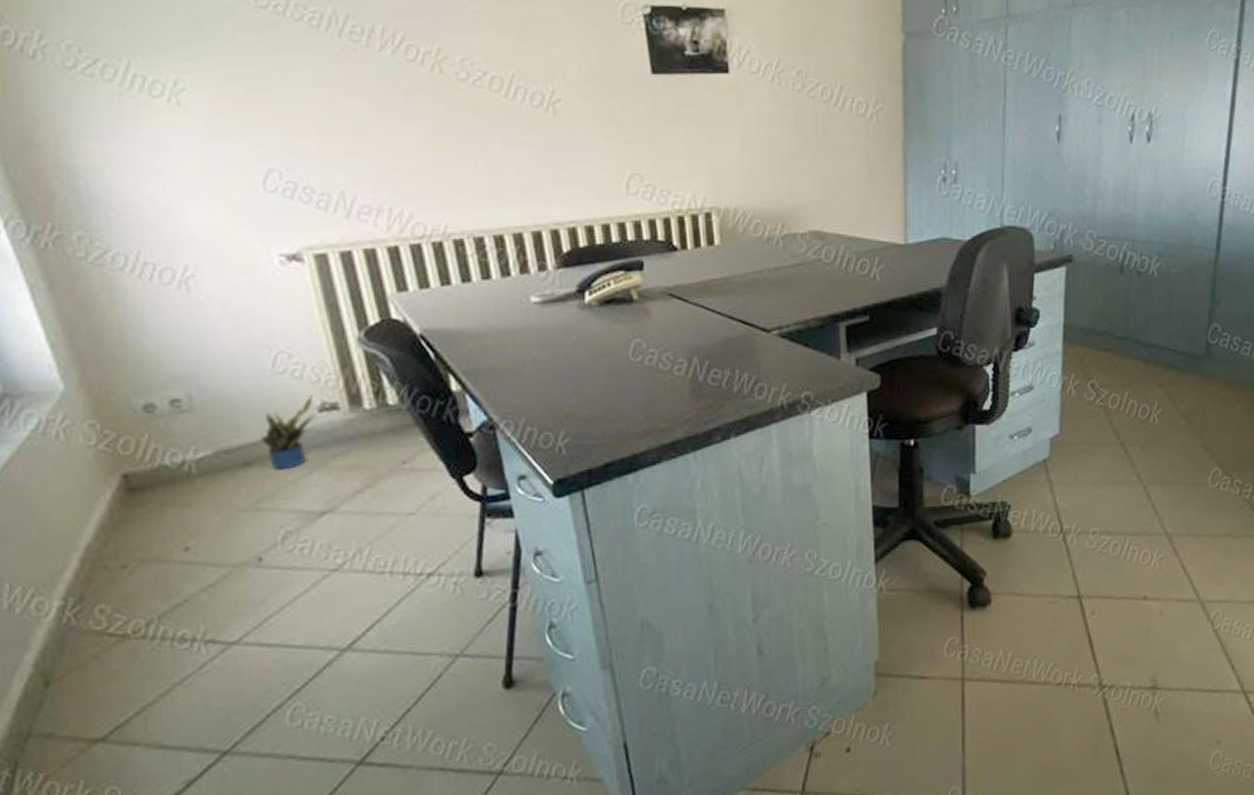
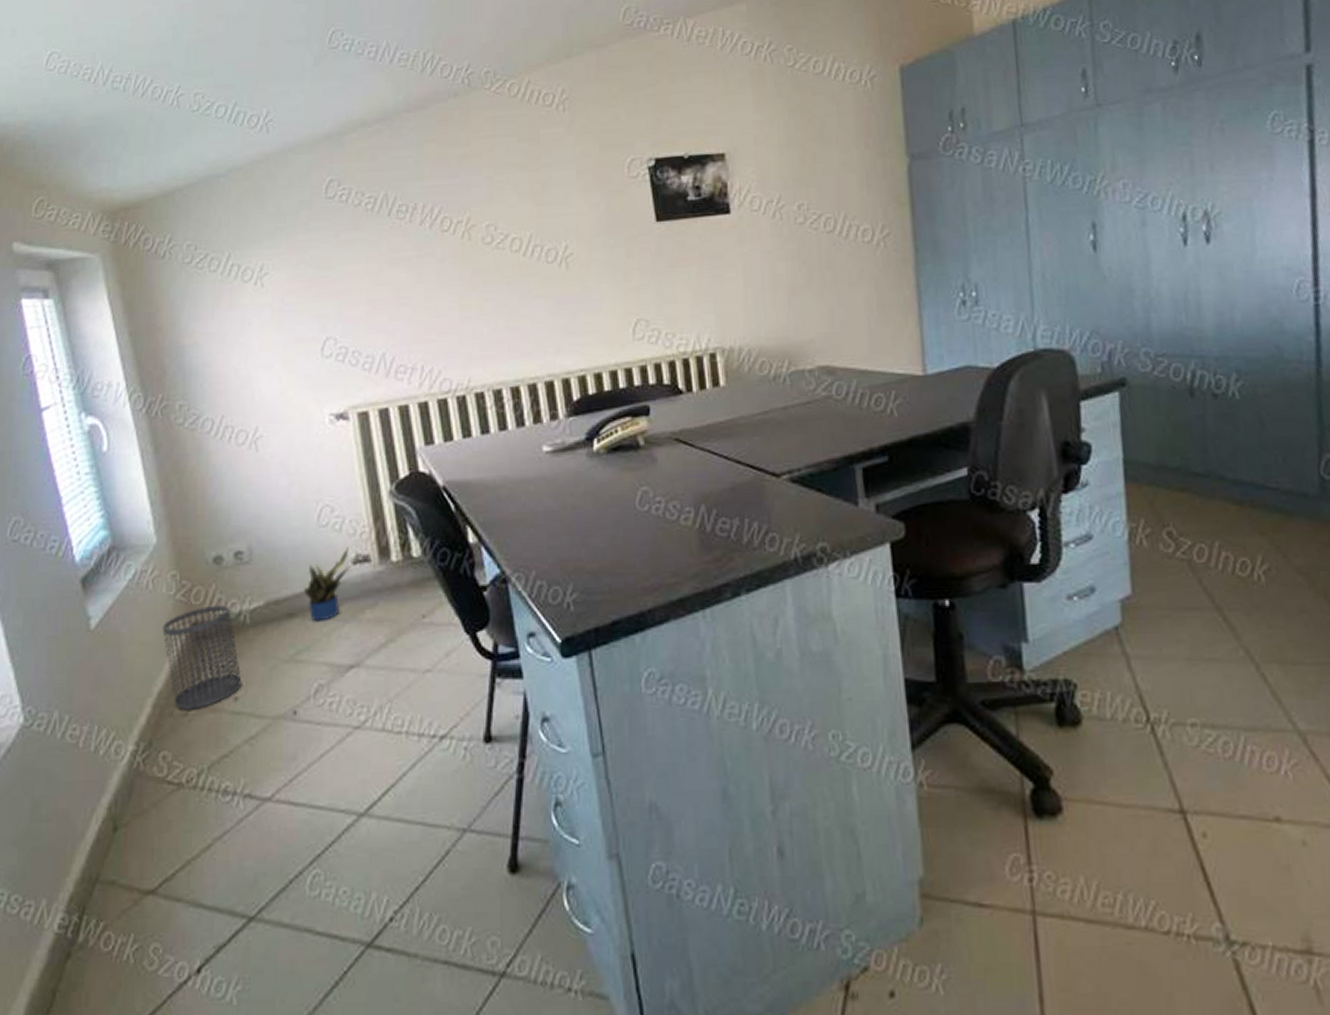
wastebasket: none [83,454,192,563] -> present [162,604,242,710]

